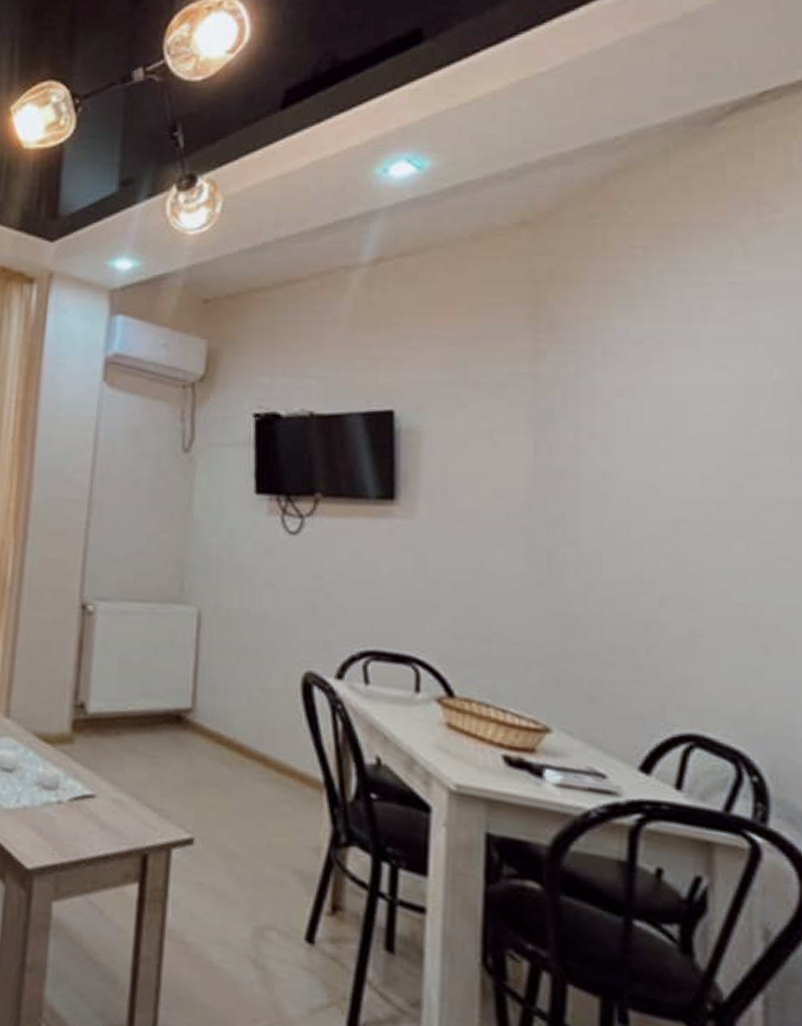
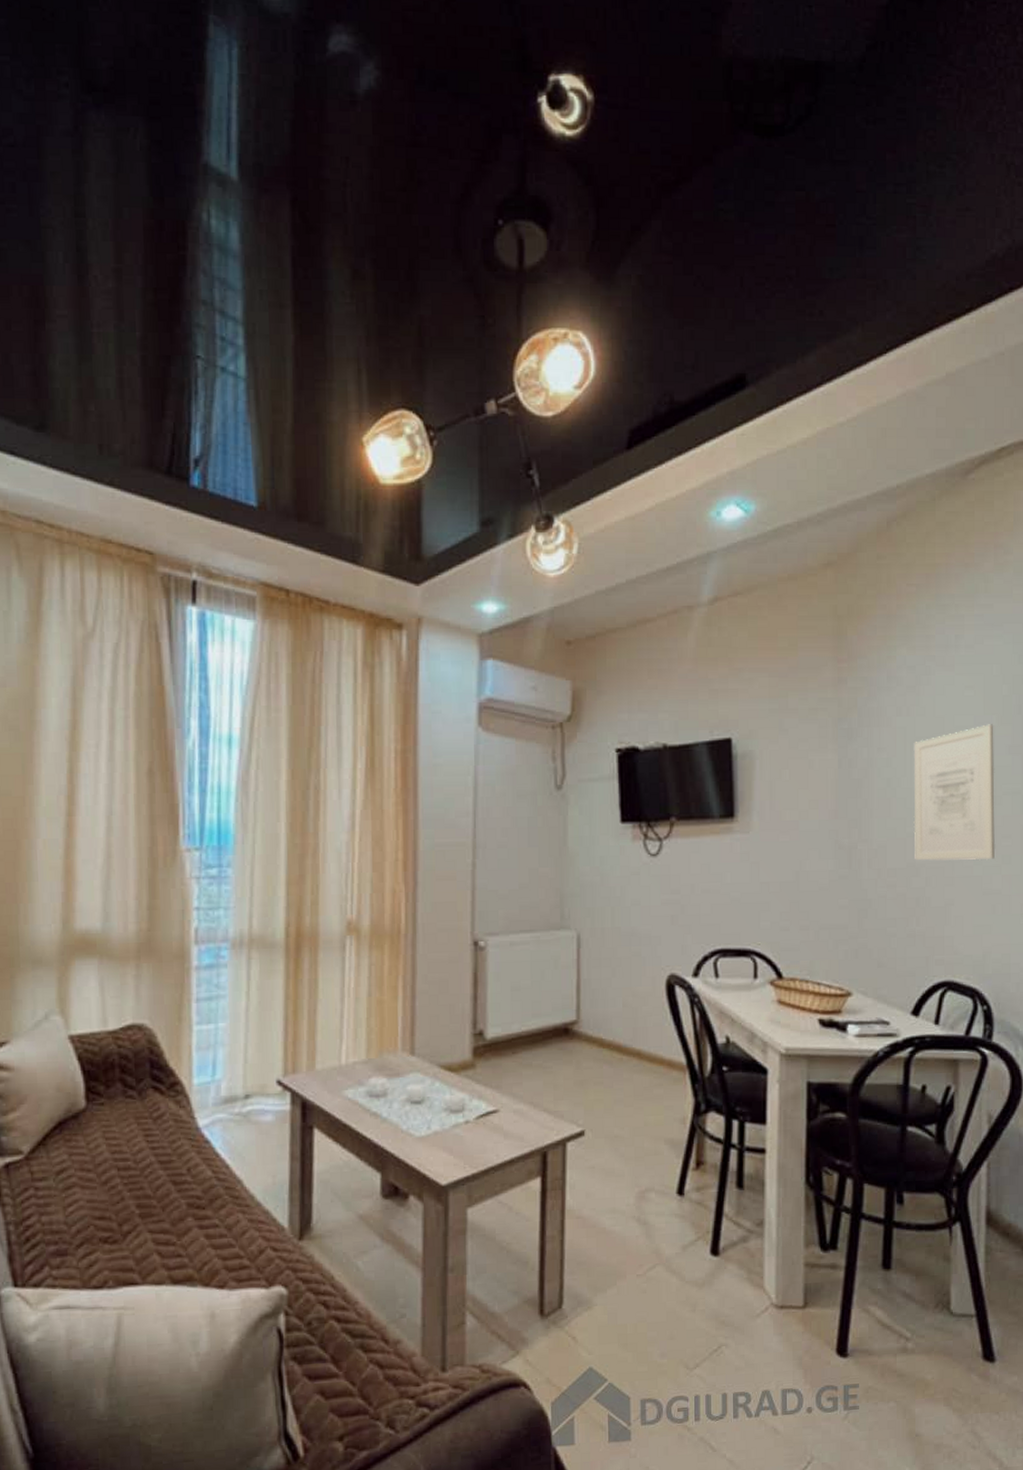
wall art: none [640,414,767,585] -> present [913,724,996,861]

